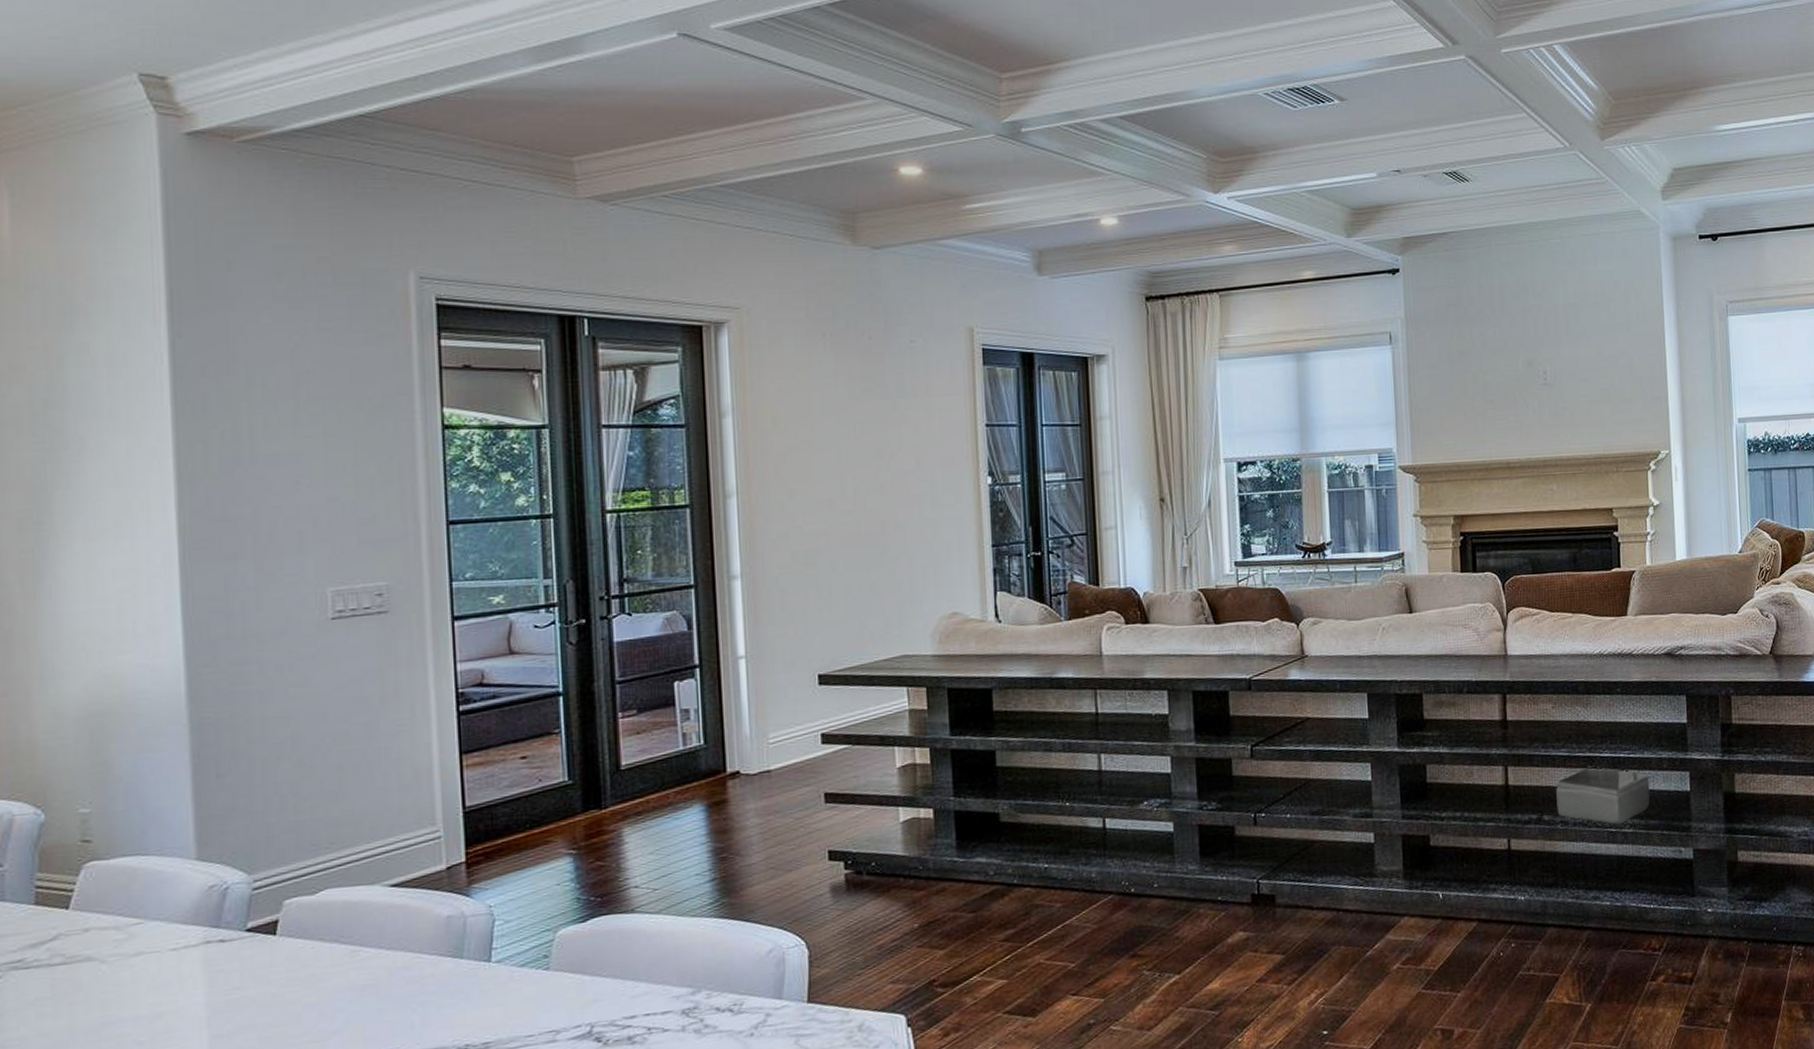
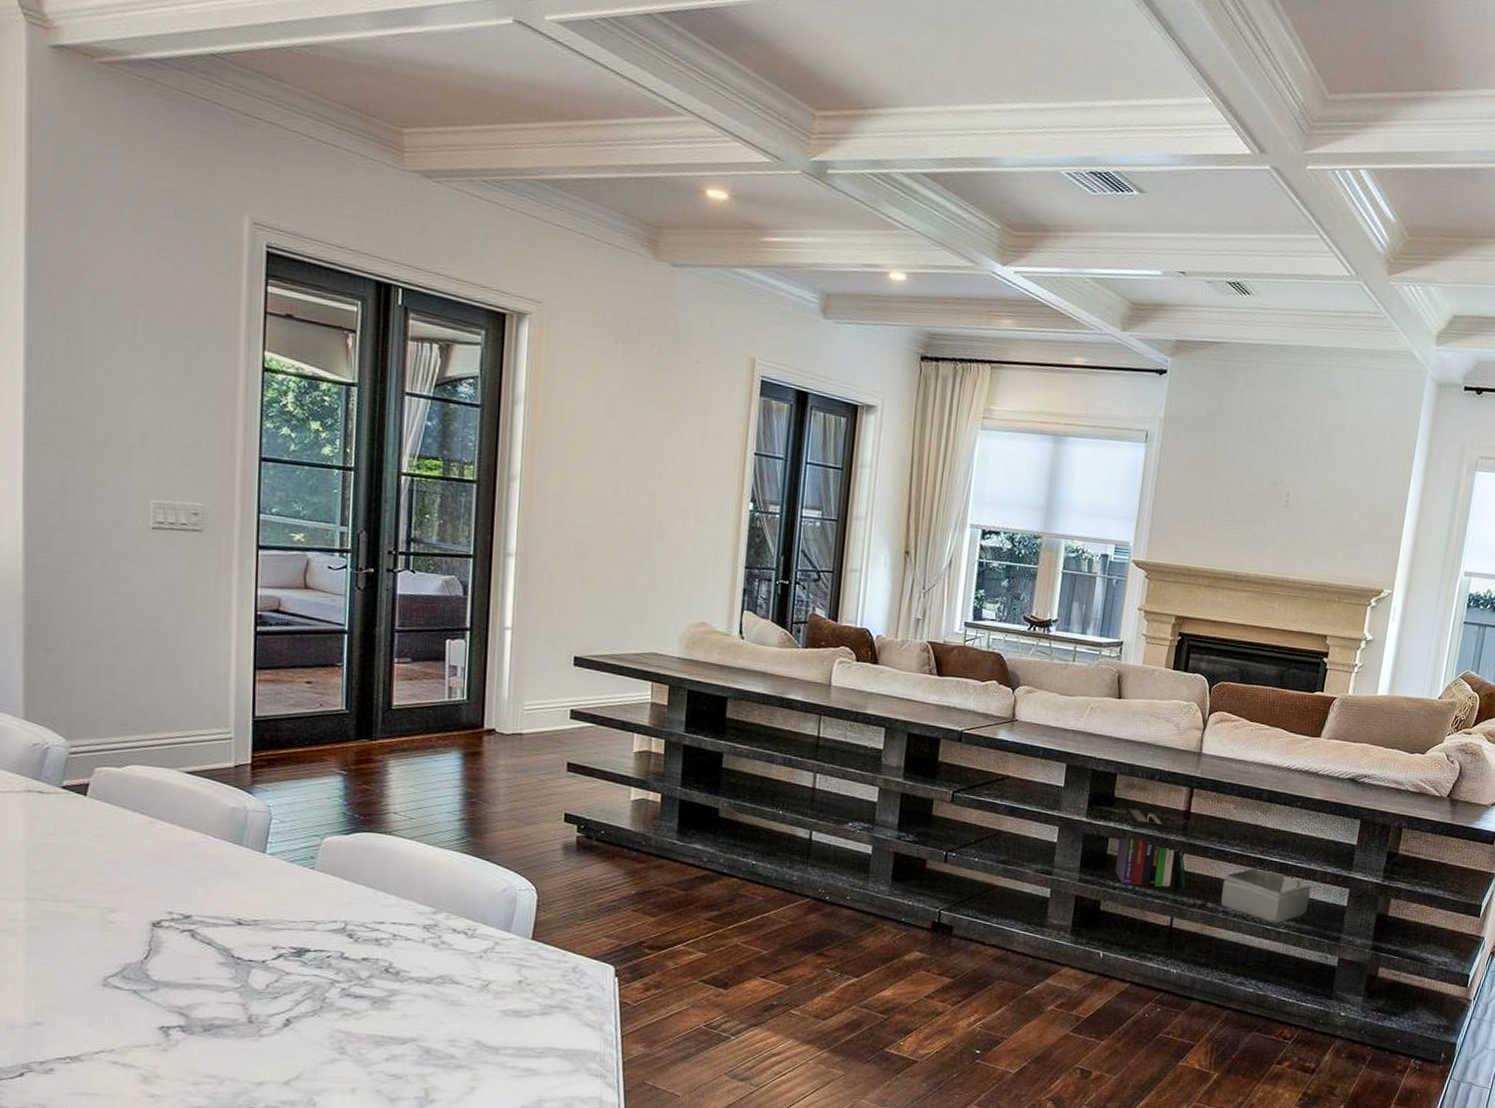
books: none [1436,727,1518,814] -> present [1115,808,1187,889]

